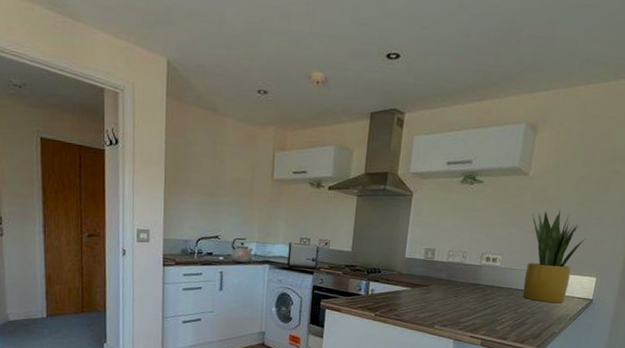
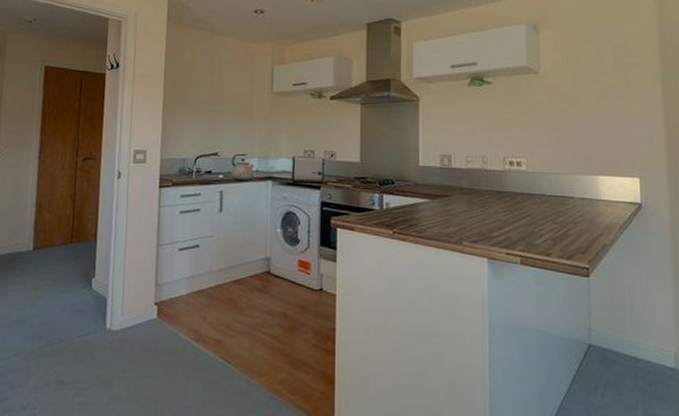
planter: present [522,210,586,304] -> none [550,107,617,210]

